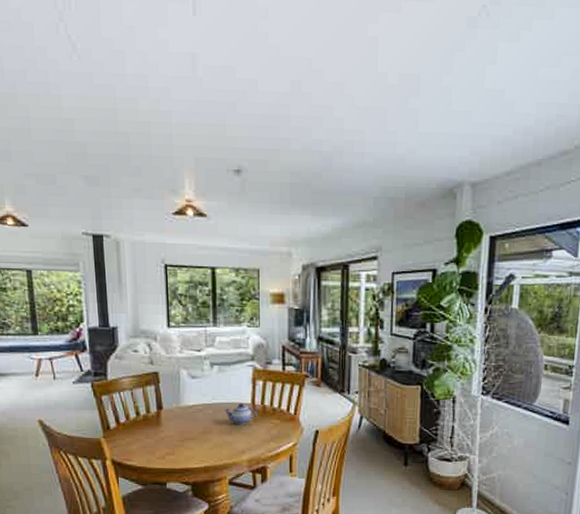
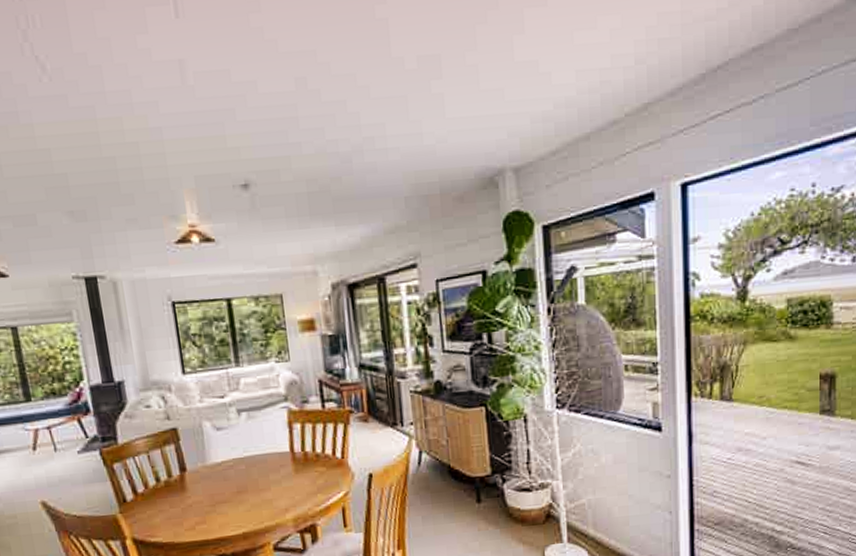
teapot: present [224,403,257,424] -> none [259,452,298,478]

